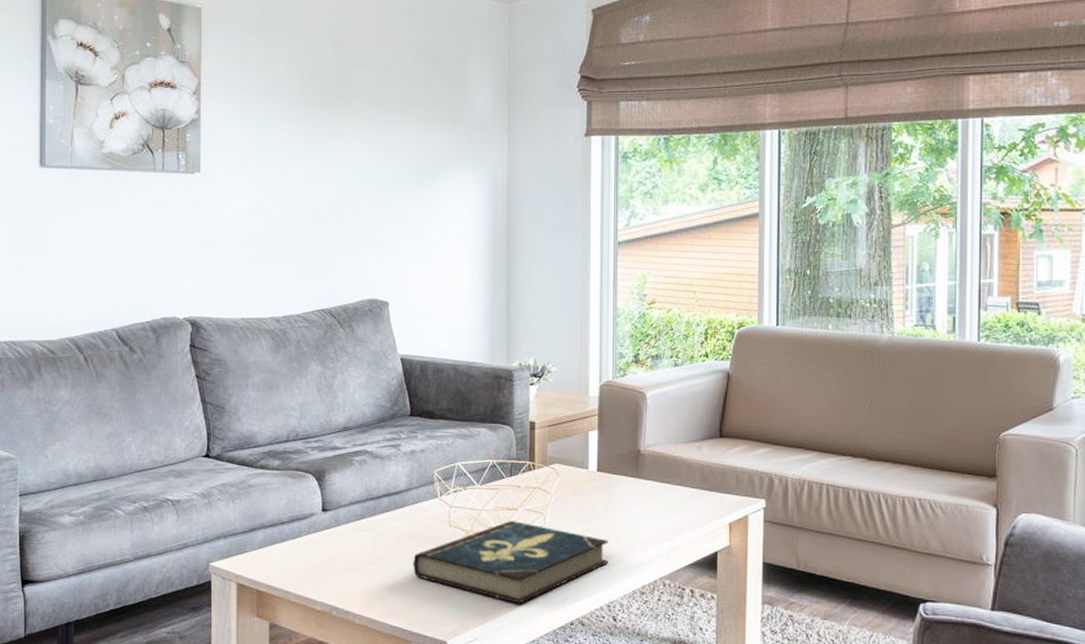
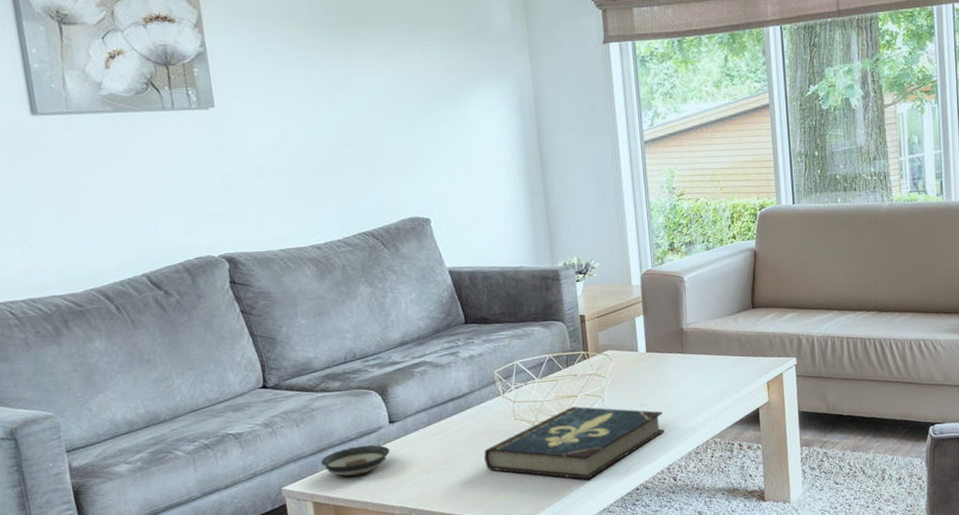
saucer: none [251,530,320,562] -> present [321,445,391,477]

